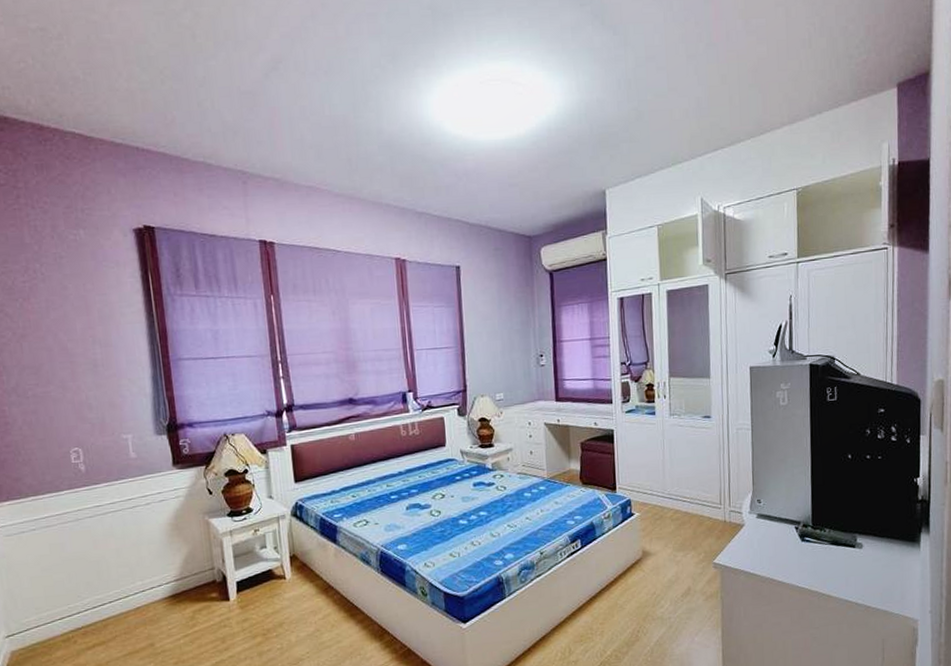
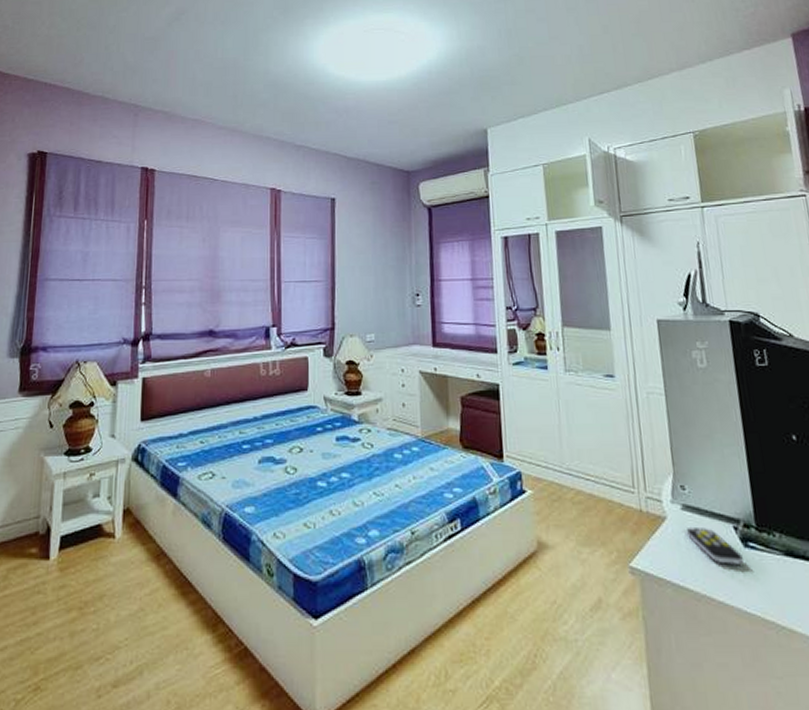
remote control: none [758,529,800,555] -> present [686,526,743,564]

